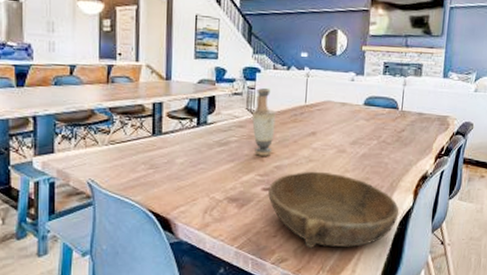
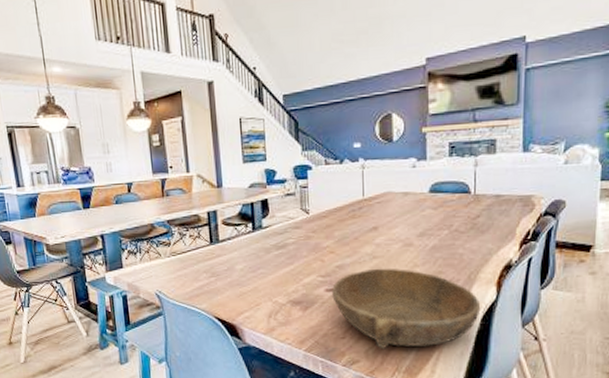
vase: present [251,88,276,156] -> none [306,186,333,256]

